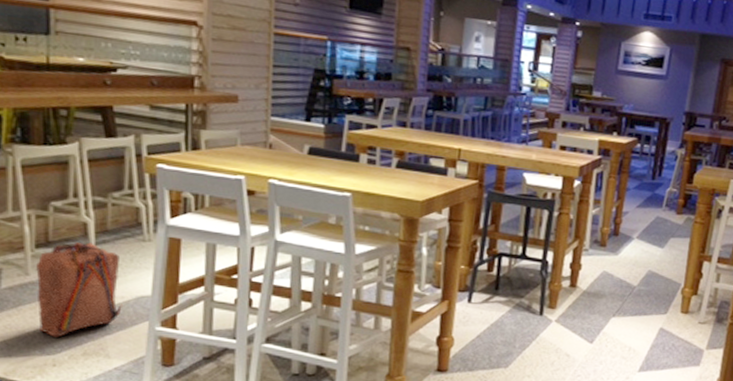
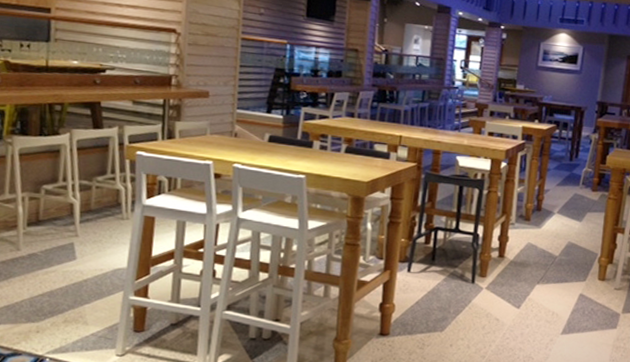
backpack: present [36,242,122,338] -> none [26,221,101,307]

